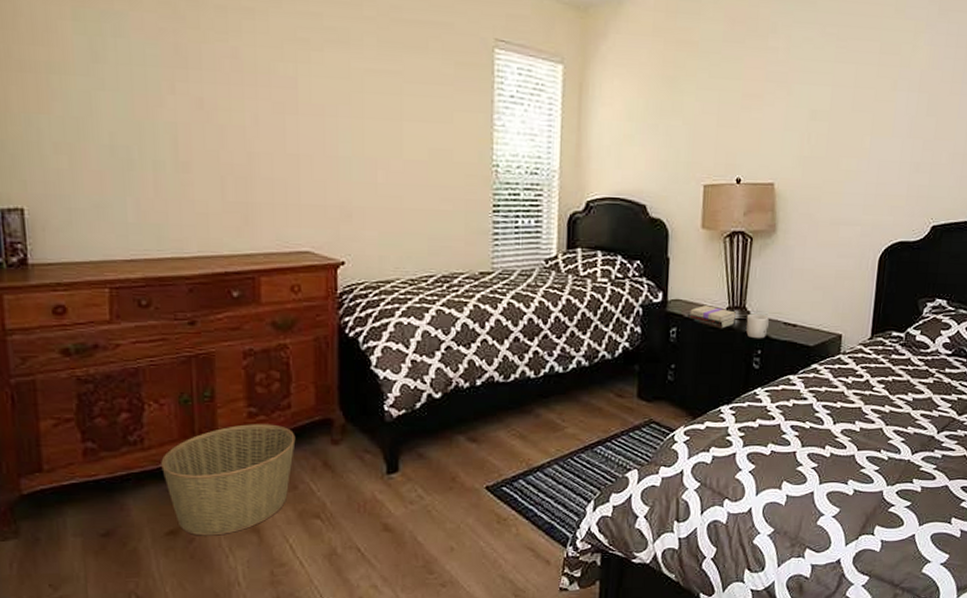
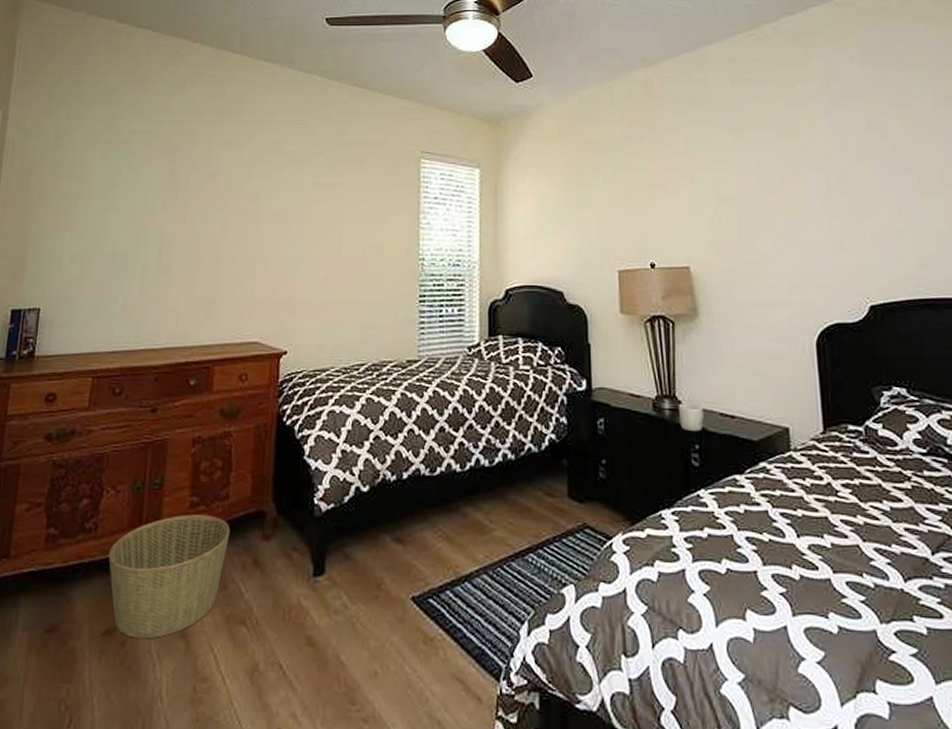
books: present [687,305,736,329] -> none [613,394,666,420]

